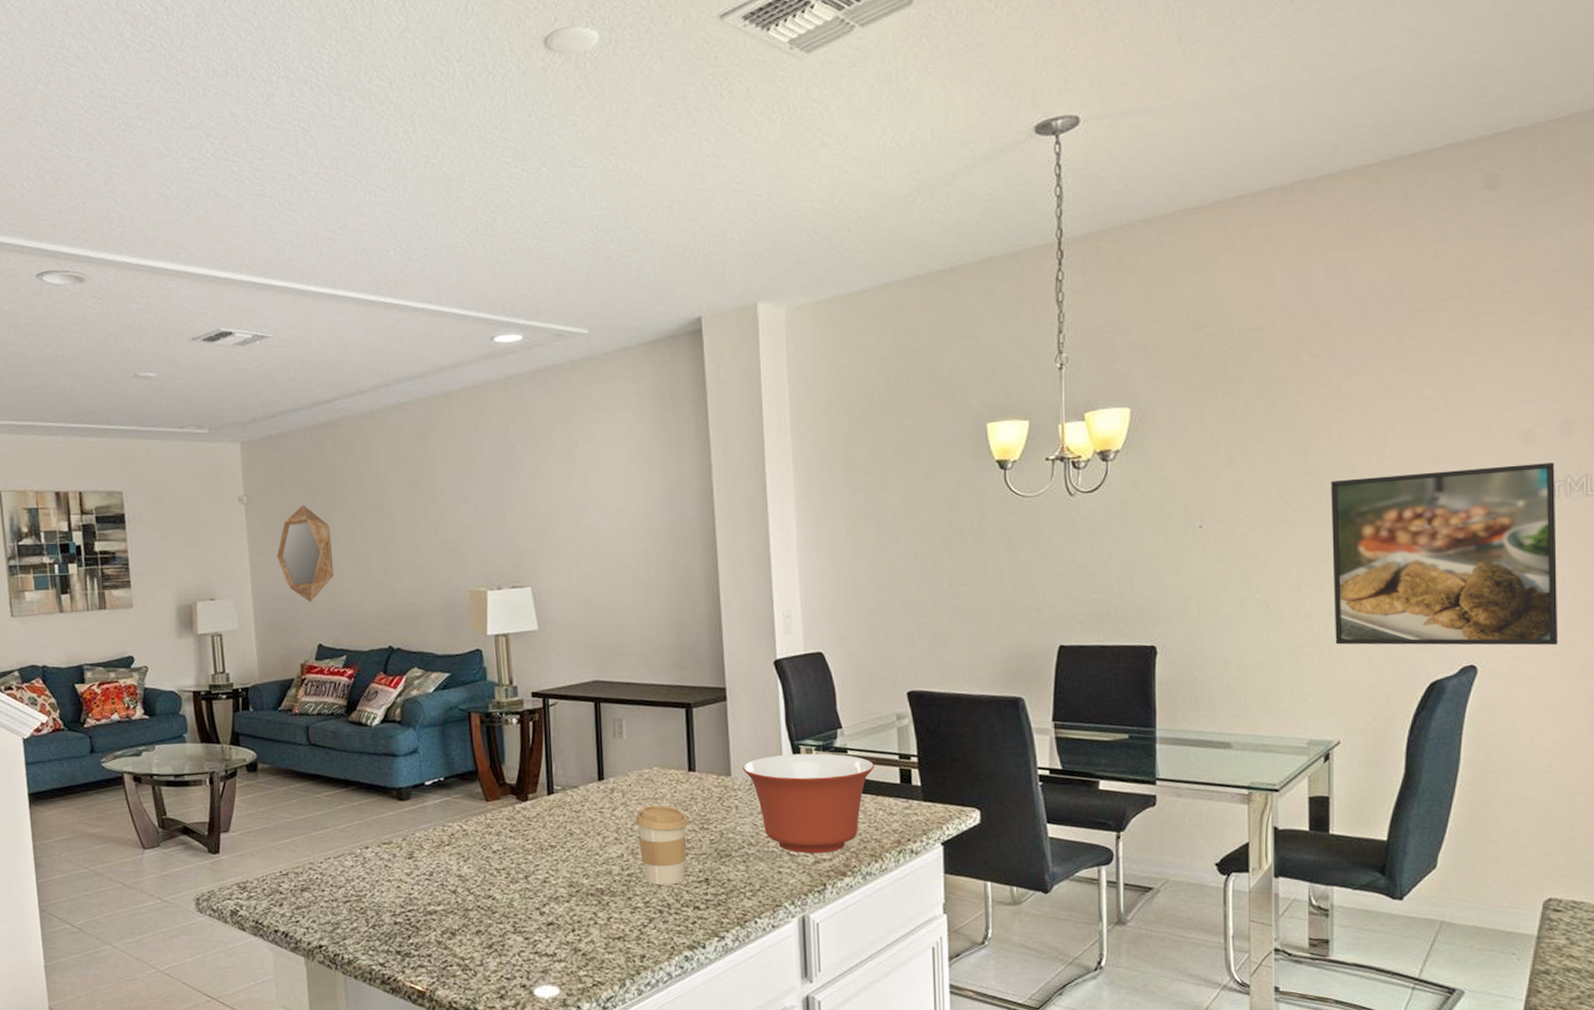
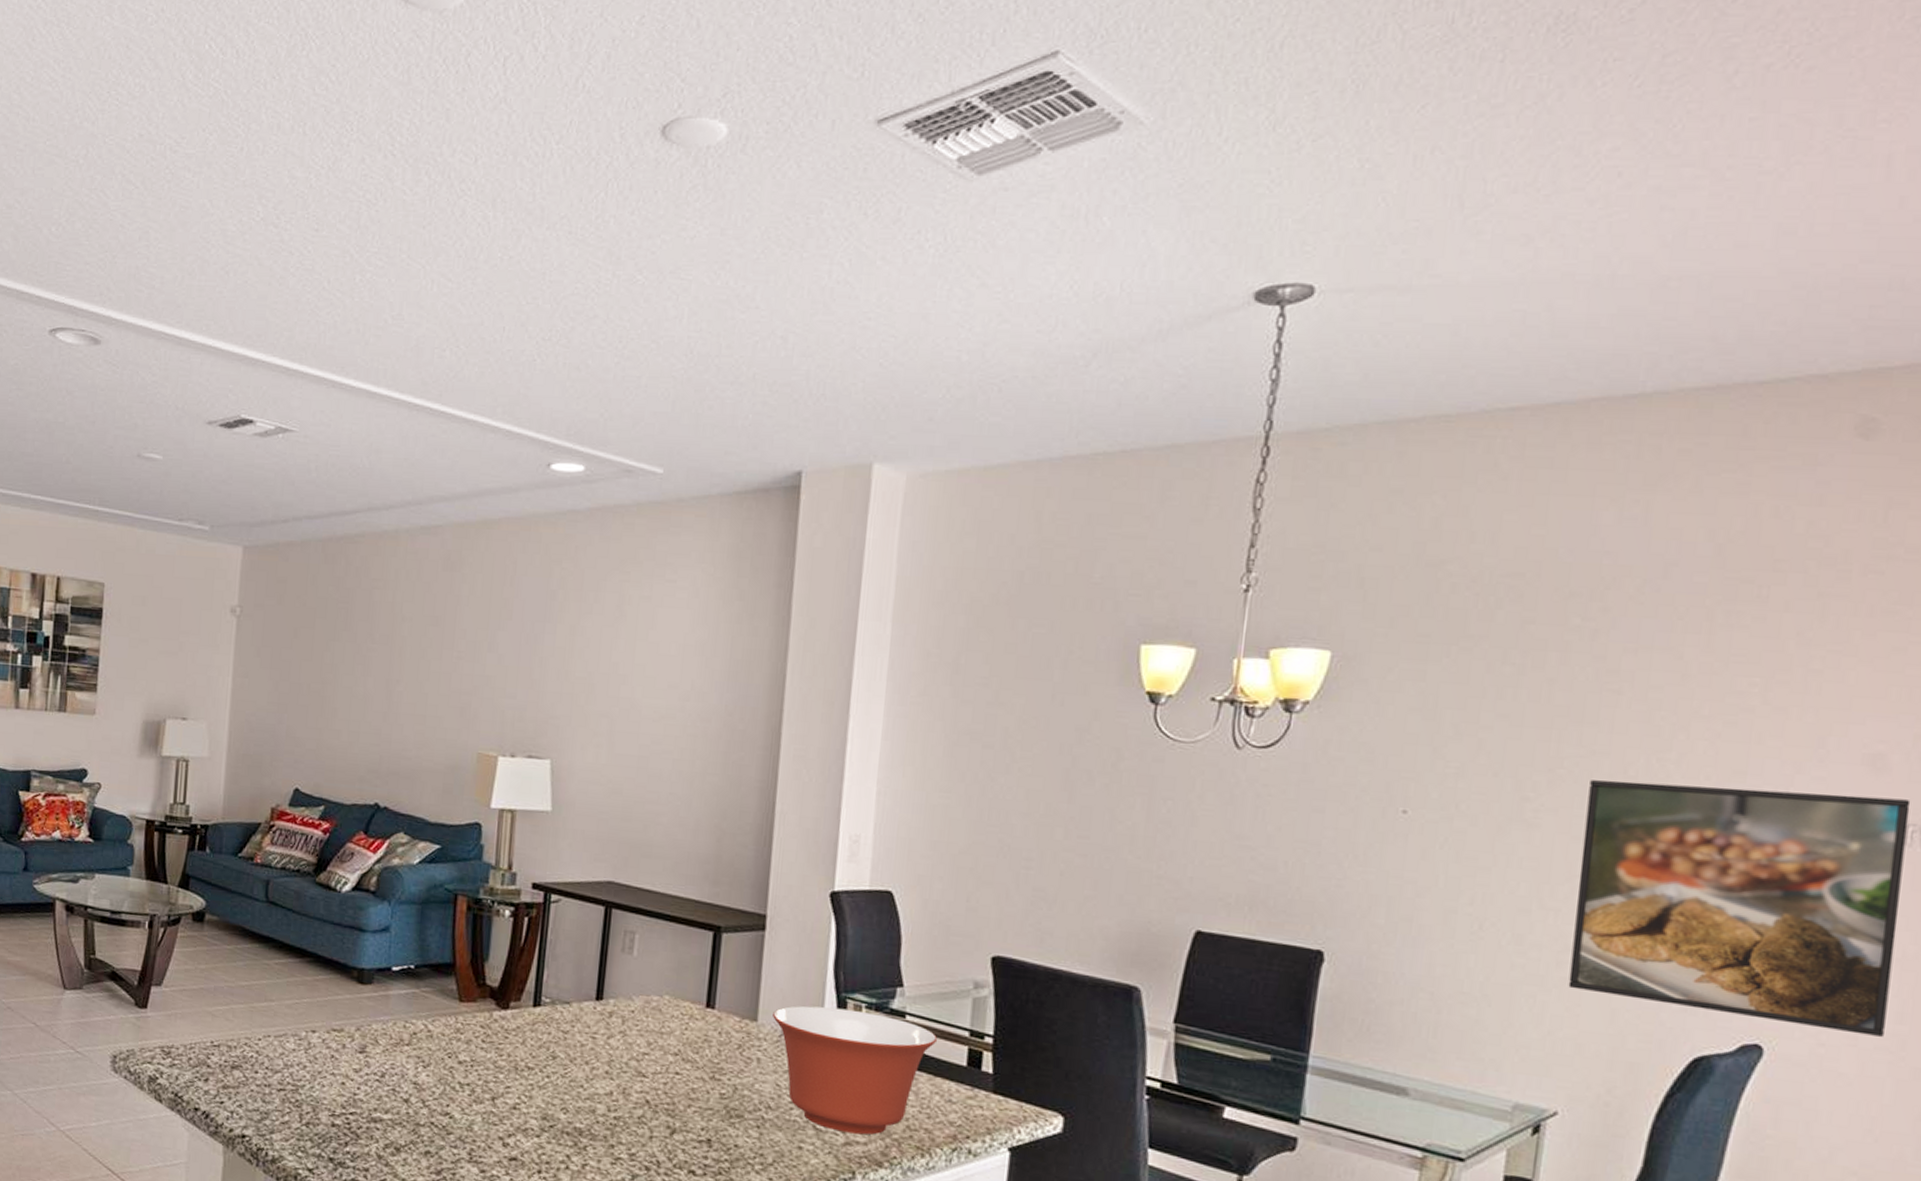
home mirror: present [277,504,334,603] -> none [263,626,329,739]
coffee cup: present [635,805,688,885] -> none [632,1039,697,1140]

